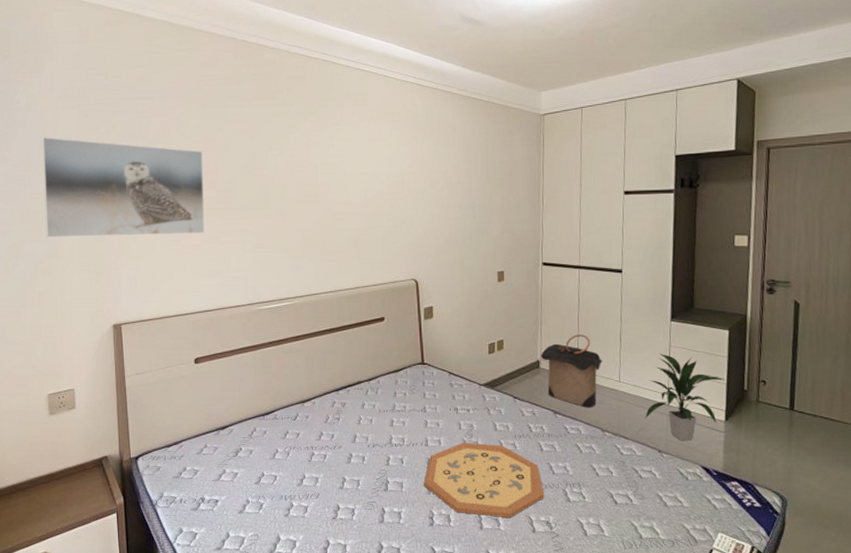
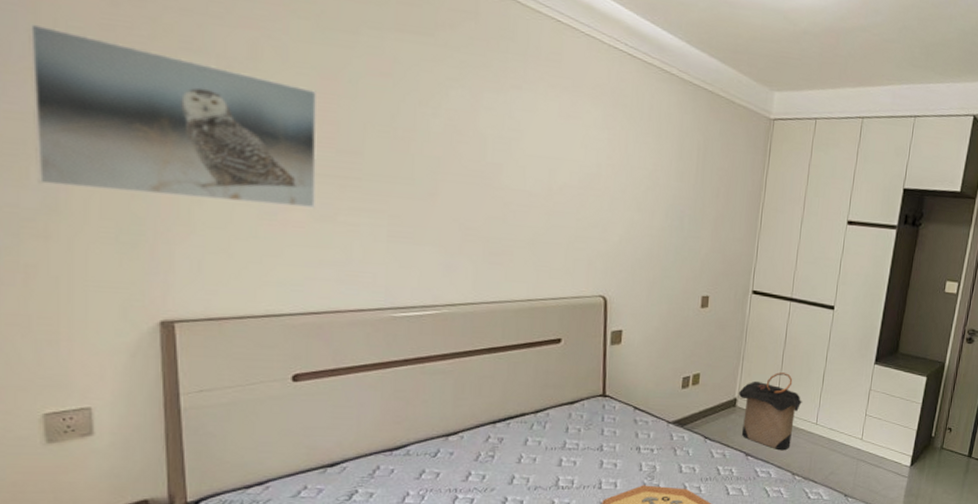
indoor plant: present [644,353,725,441] -> none [835,396,917,486]

